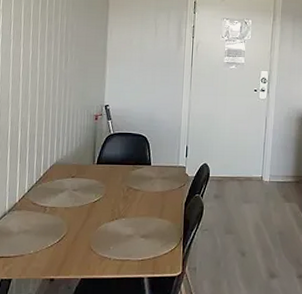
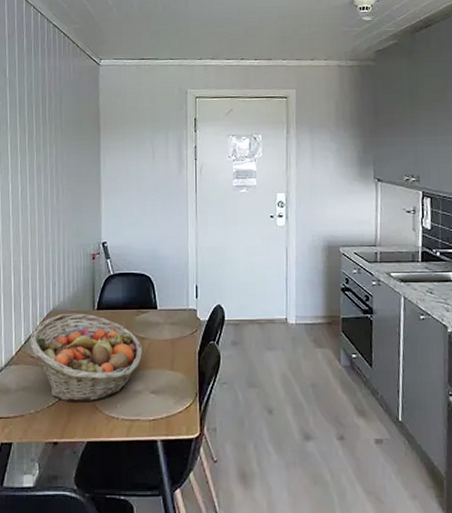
fruit basket: none [32,166,137,244] -> present [29,313,143,402]

